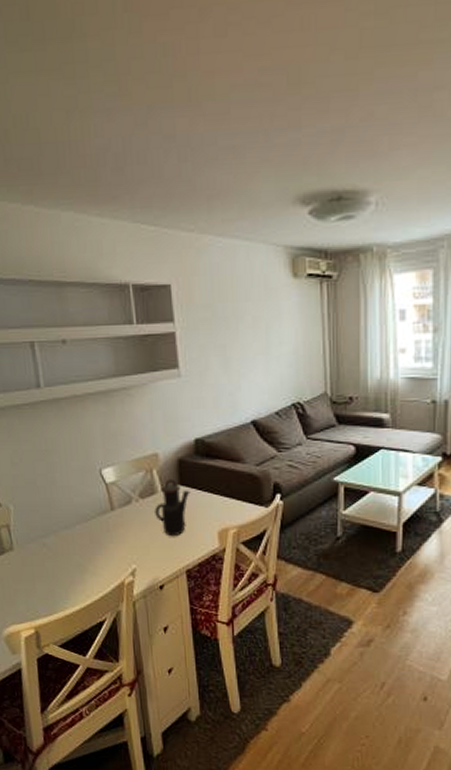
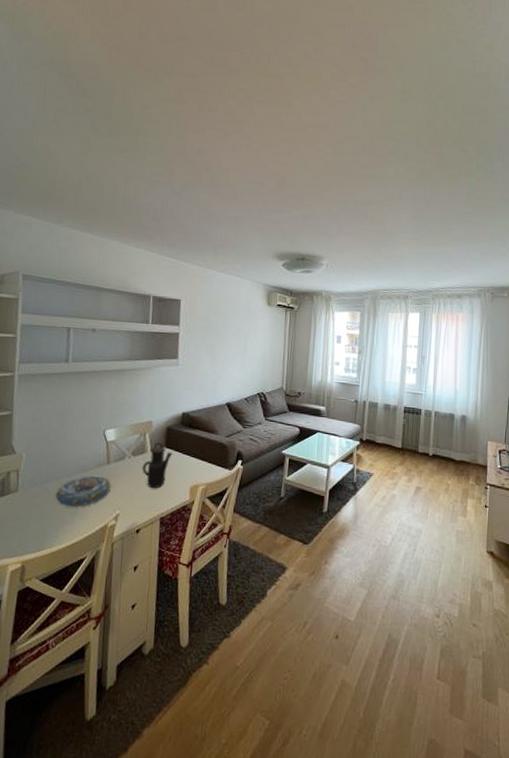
decorative bowl: none [56,525,121,564] -> present [55,475,111,508]

